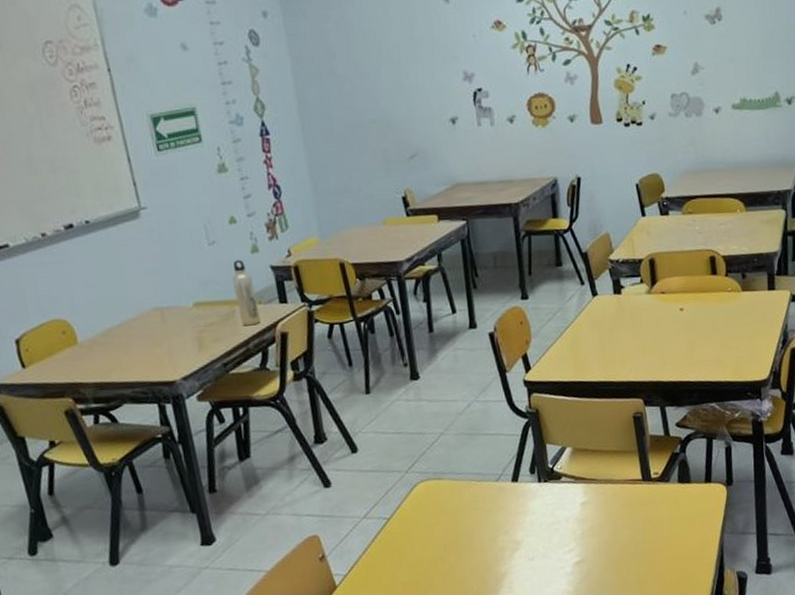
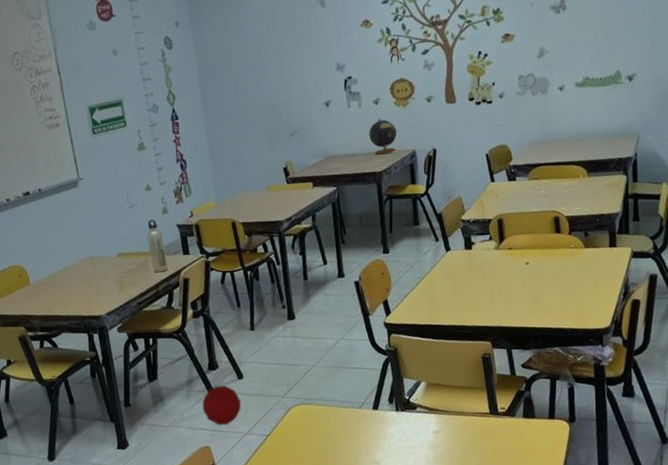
ball: none [307,461,356,509] -> present [202,385,241,425]
globe: none [503,140,535,183] -> present [369,118,397,155]

